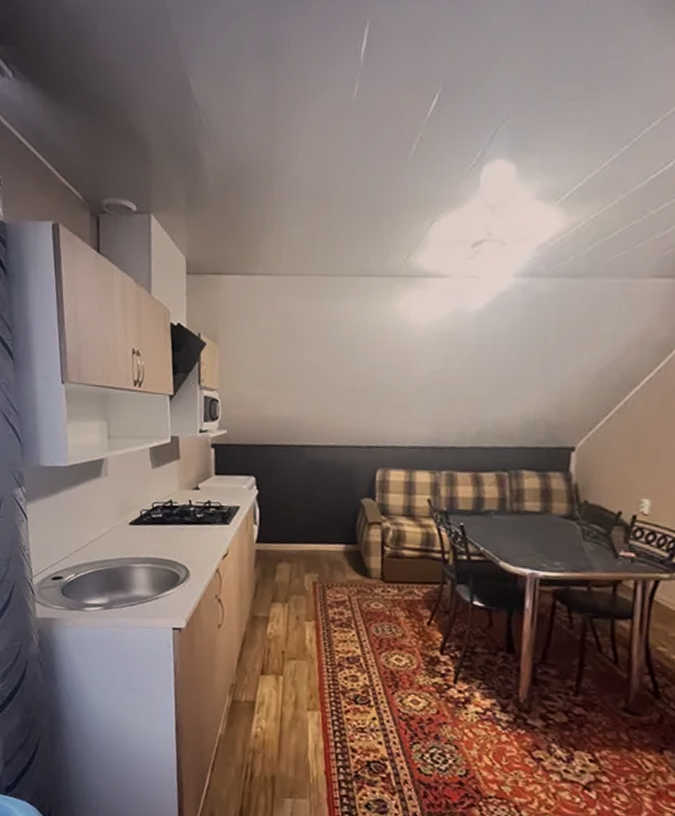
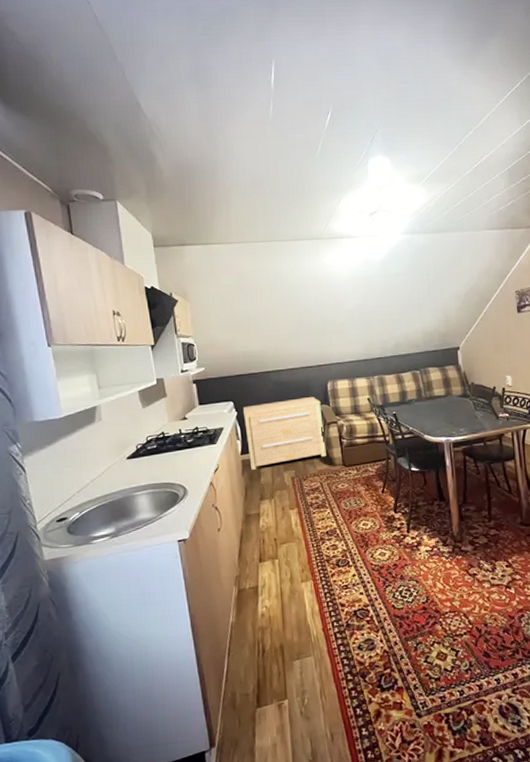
side table: none [265,484,364,565] -> present [242,397,326,470]

